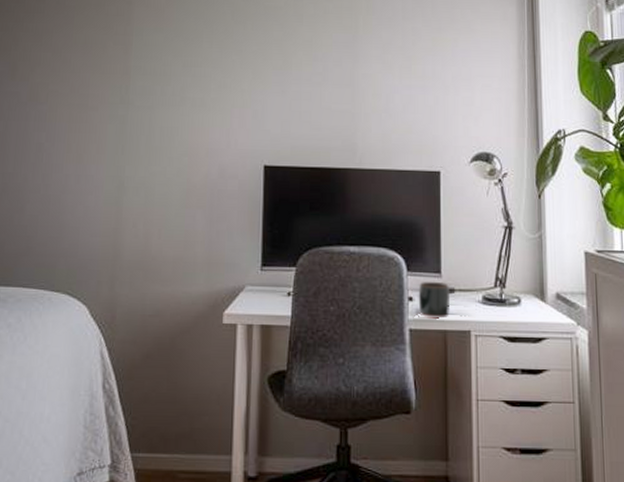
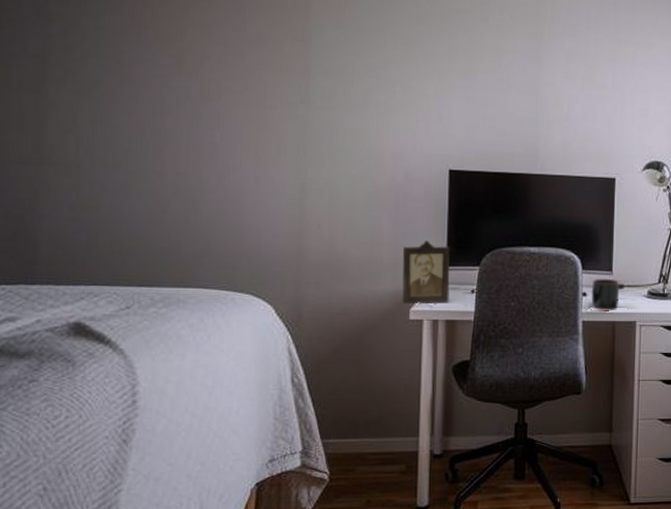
photo frame: none [215,239,265,307] -> present [402,241,450,304]

